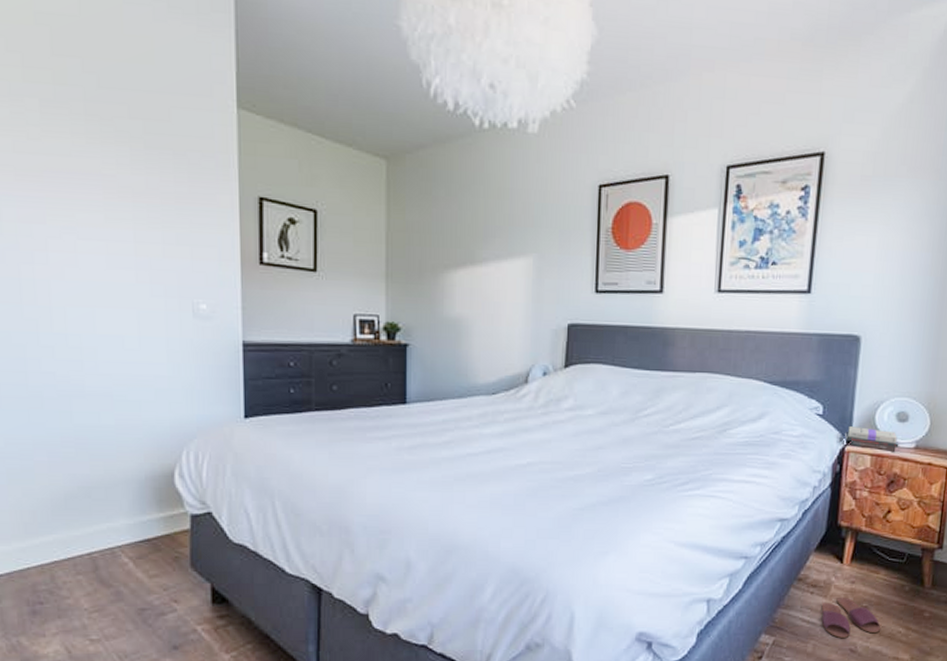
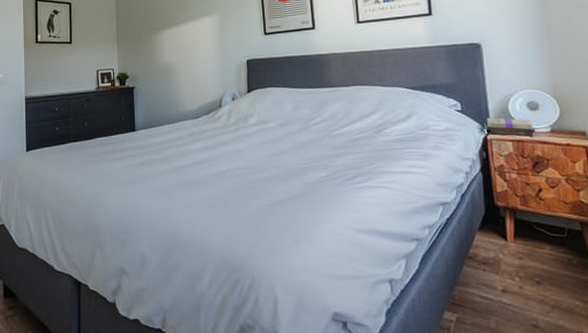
slippers: present [821,598,880,639] -> none [495,273,558,314]

